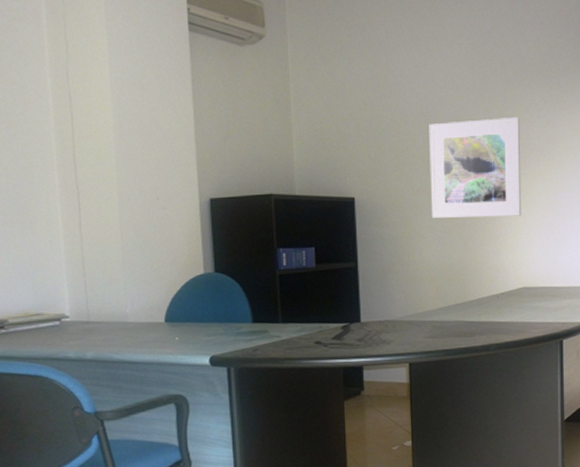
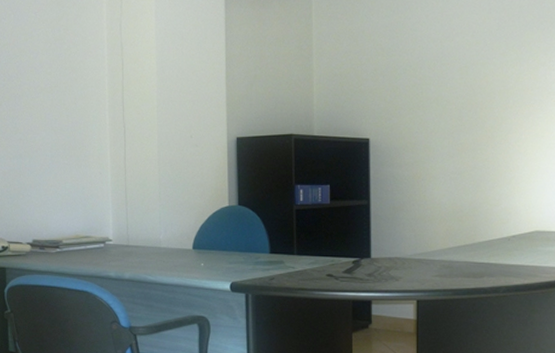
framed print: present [429,117,522,218] -> none [443,60,537,160]

